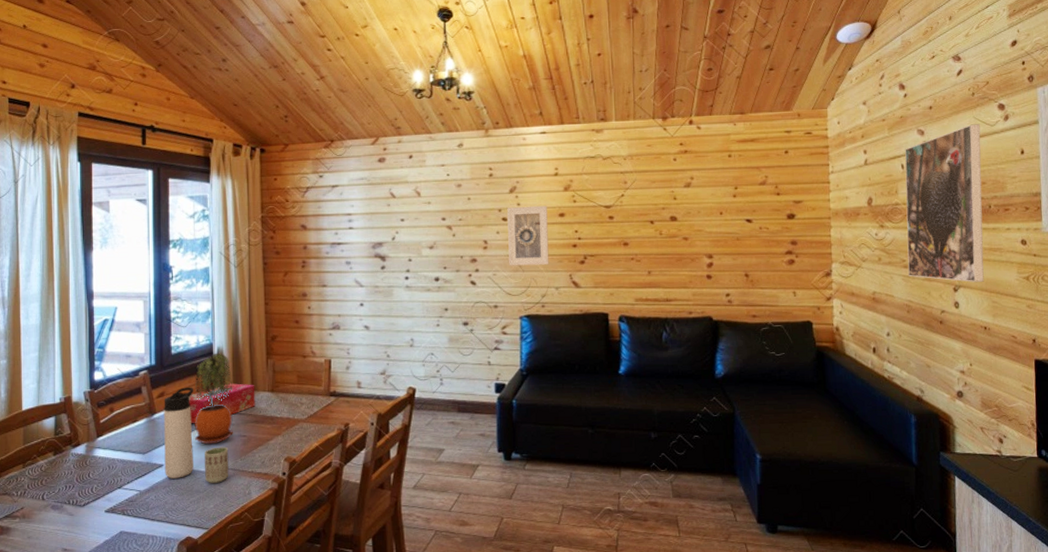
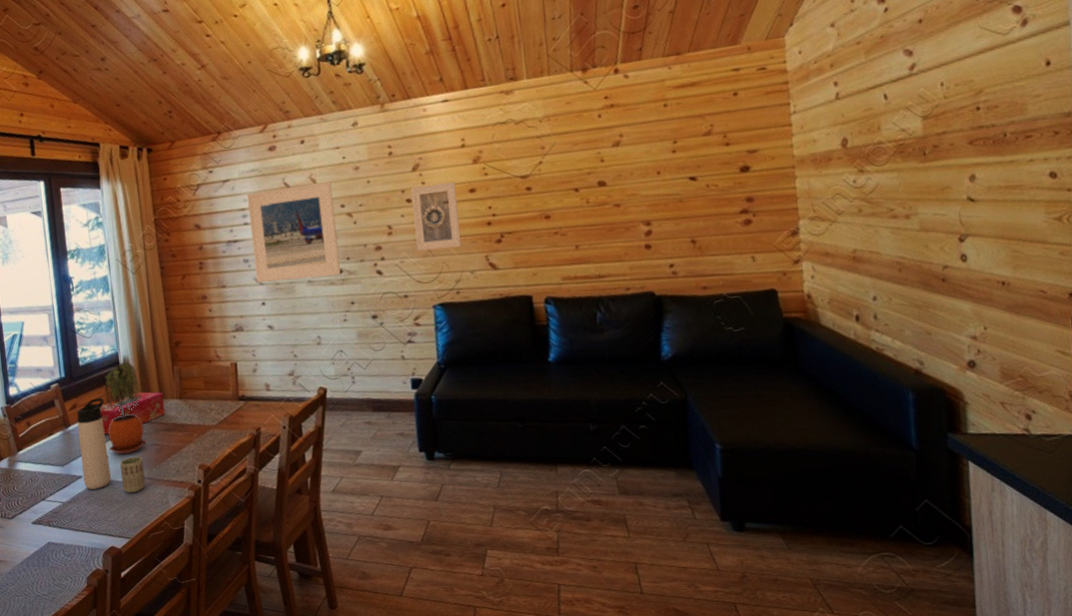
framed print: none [355,196,437,285] -> present [247,182,341,283]
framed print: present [905,124,984,282] -> none [888,34,1000,230]

